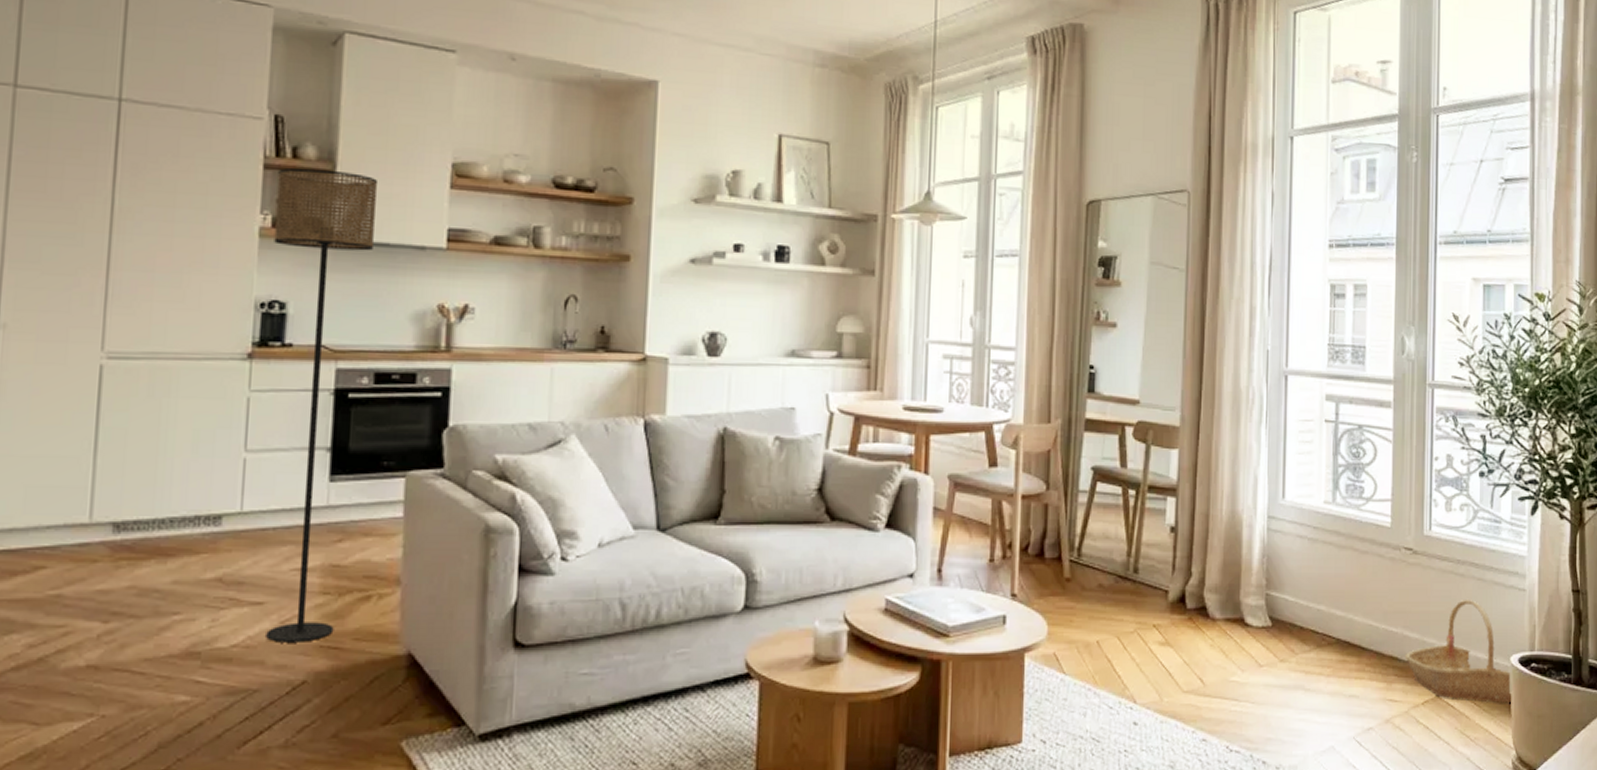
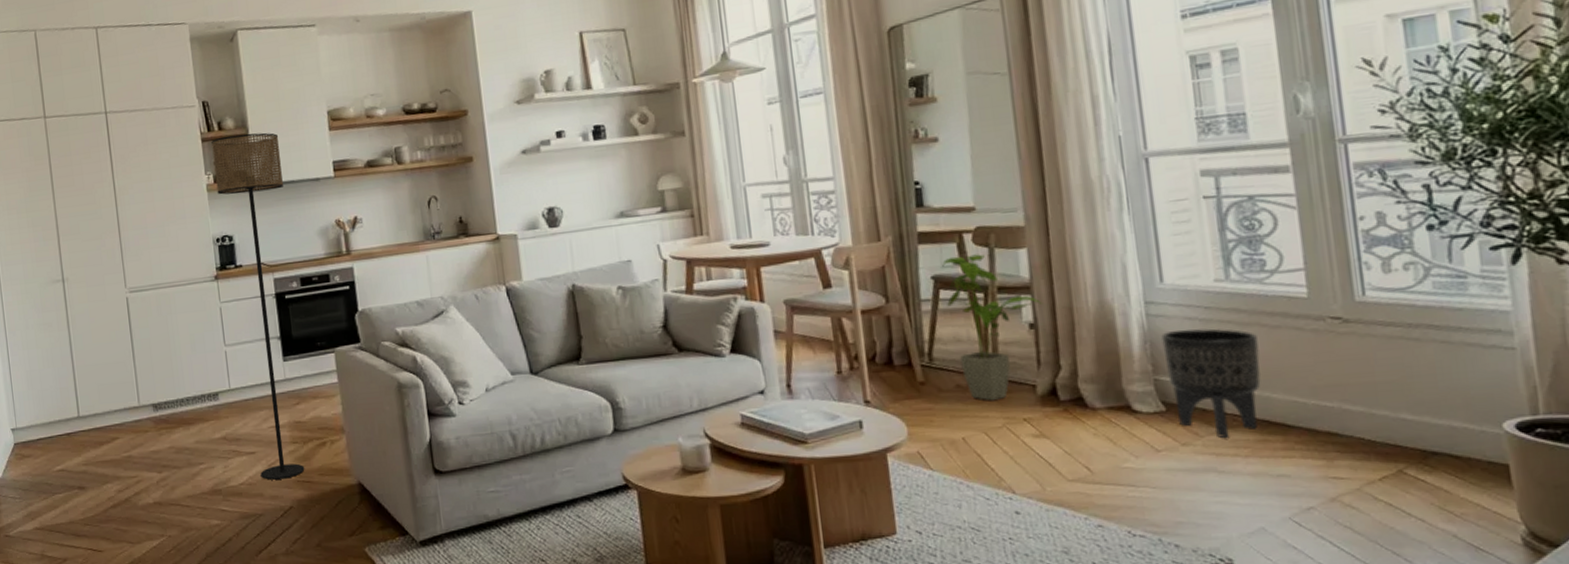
house plant: none [1102,449,1185,604] -> present [942,254,1043,401]
planter: none [1276,546,1350,656] -> present [1161,328,1261,438]
basket: present [1404,600,1512,703] -> none [1347,365,1512,474]

